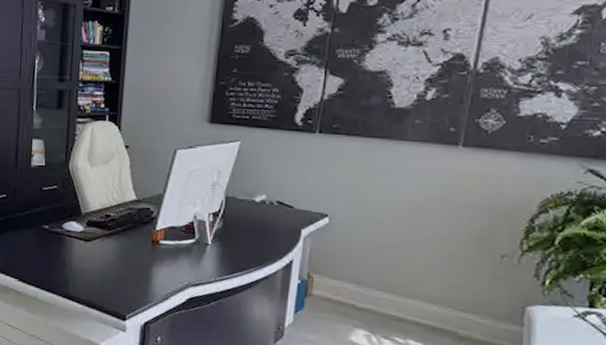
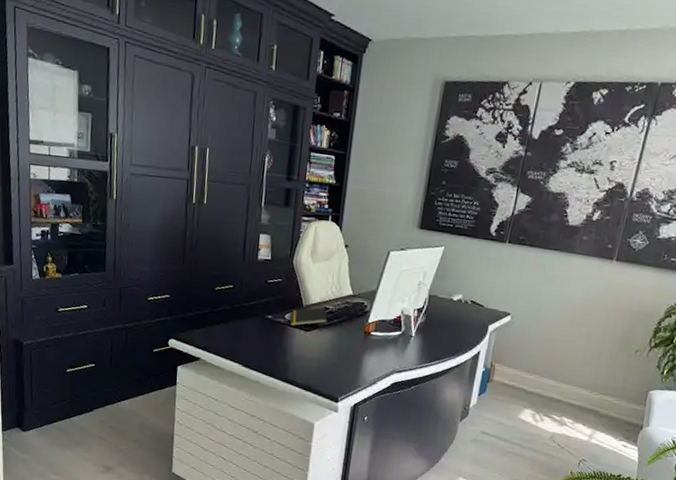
notepad: none [67,214,110,236] -> present [289,307,328,326]

